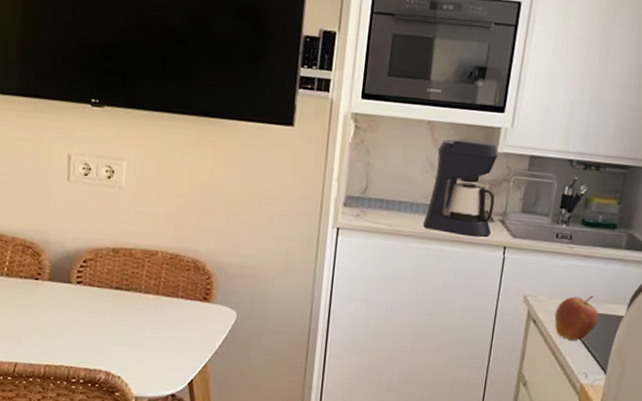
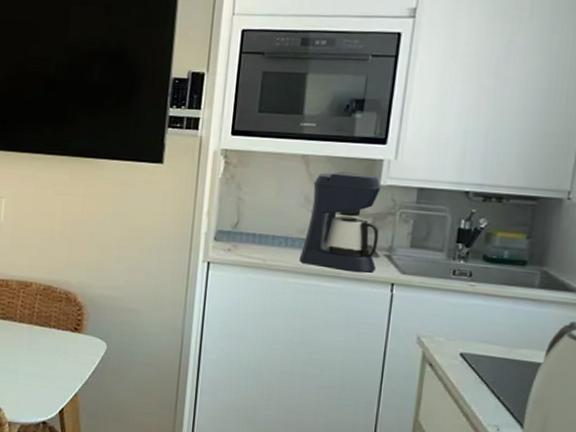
fruit: present [554,295,599,341] -> none [455,338,510,388]

